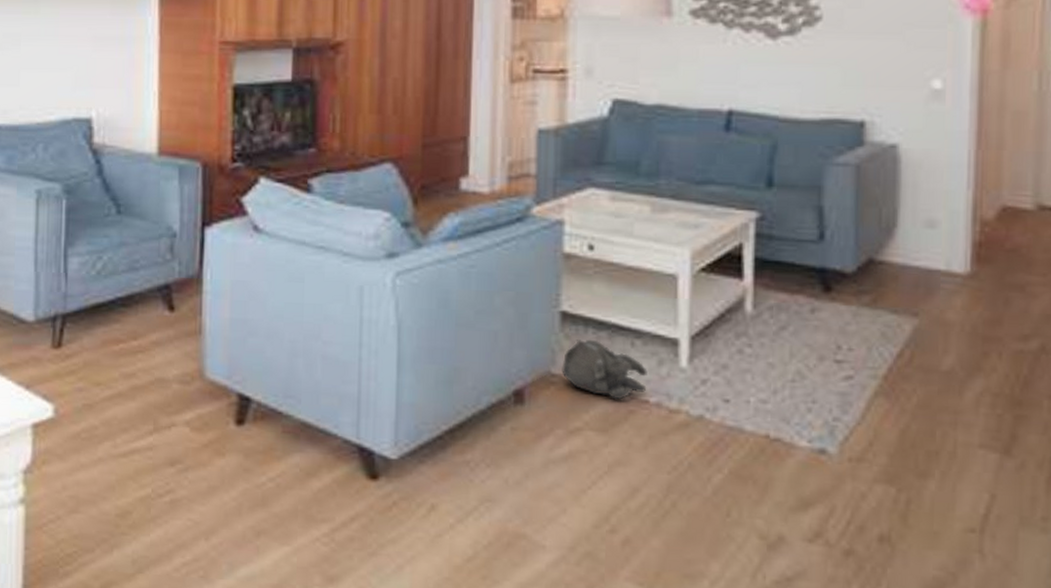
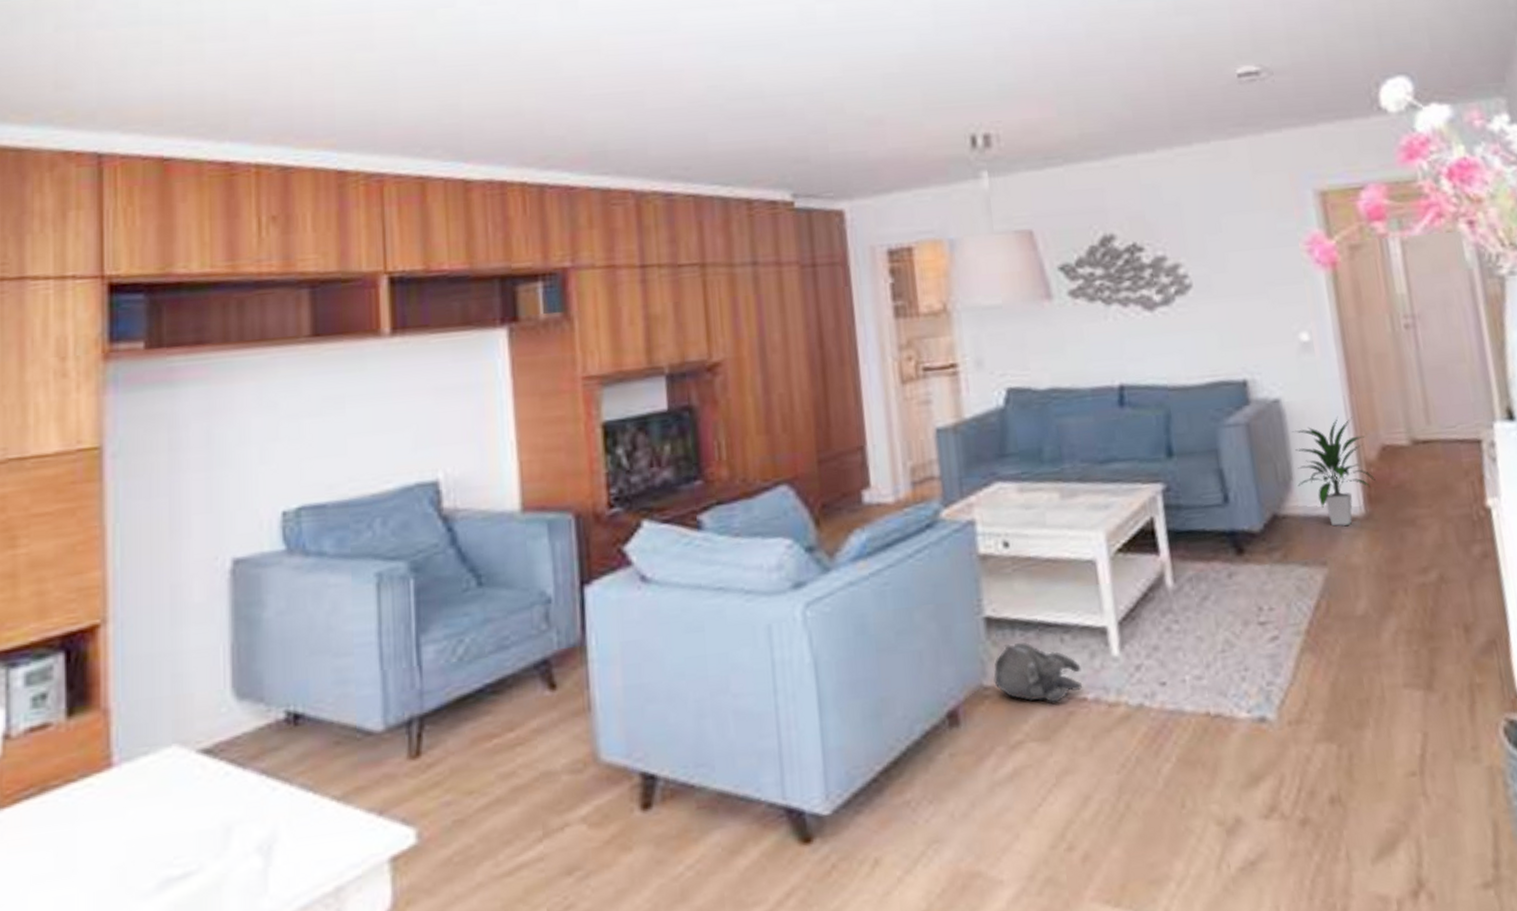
indoor plant: none [901,169,989,282] -> present [1291,416,1376,527]

